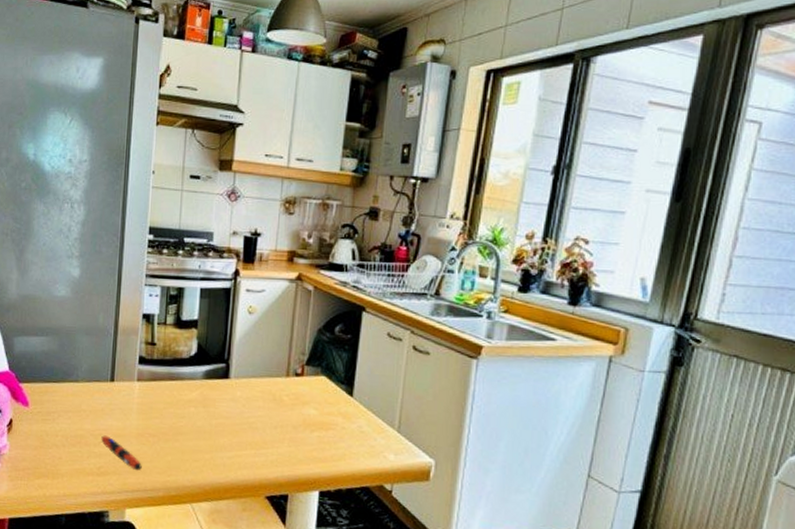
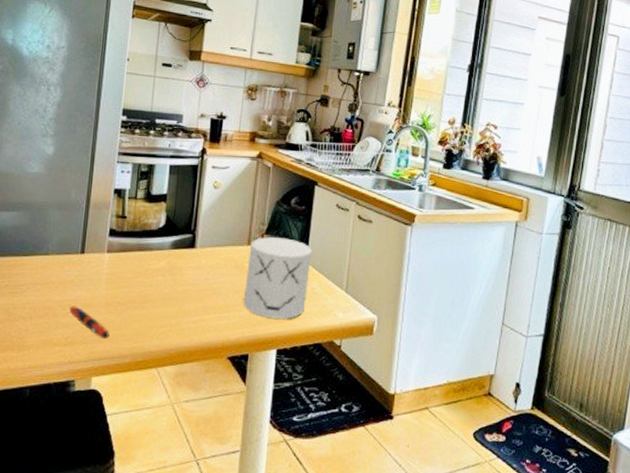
mug: none [283,368,359,459] -> present [244,237,312,319]

